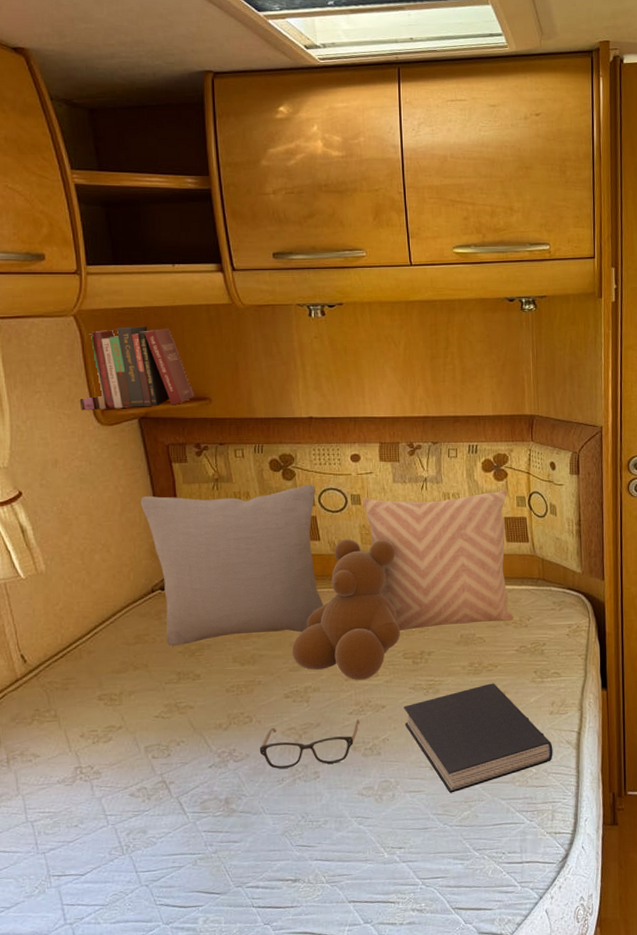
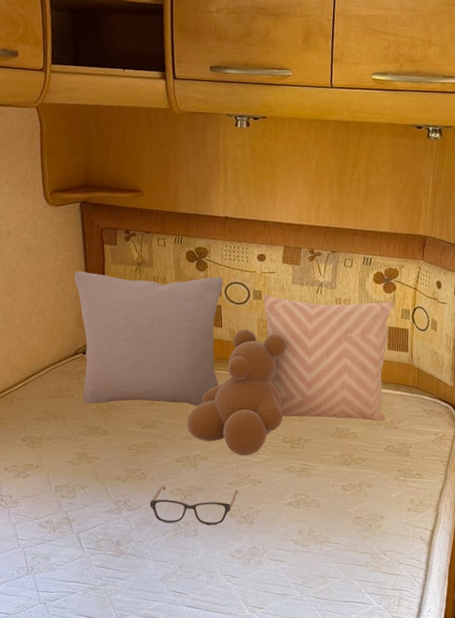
books: present [79,326,195,411] -> none [33,121,129,194]
book: present [404,683,553,794] -> none [277,475,407,568]

